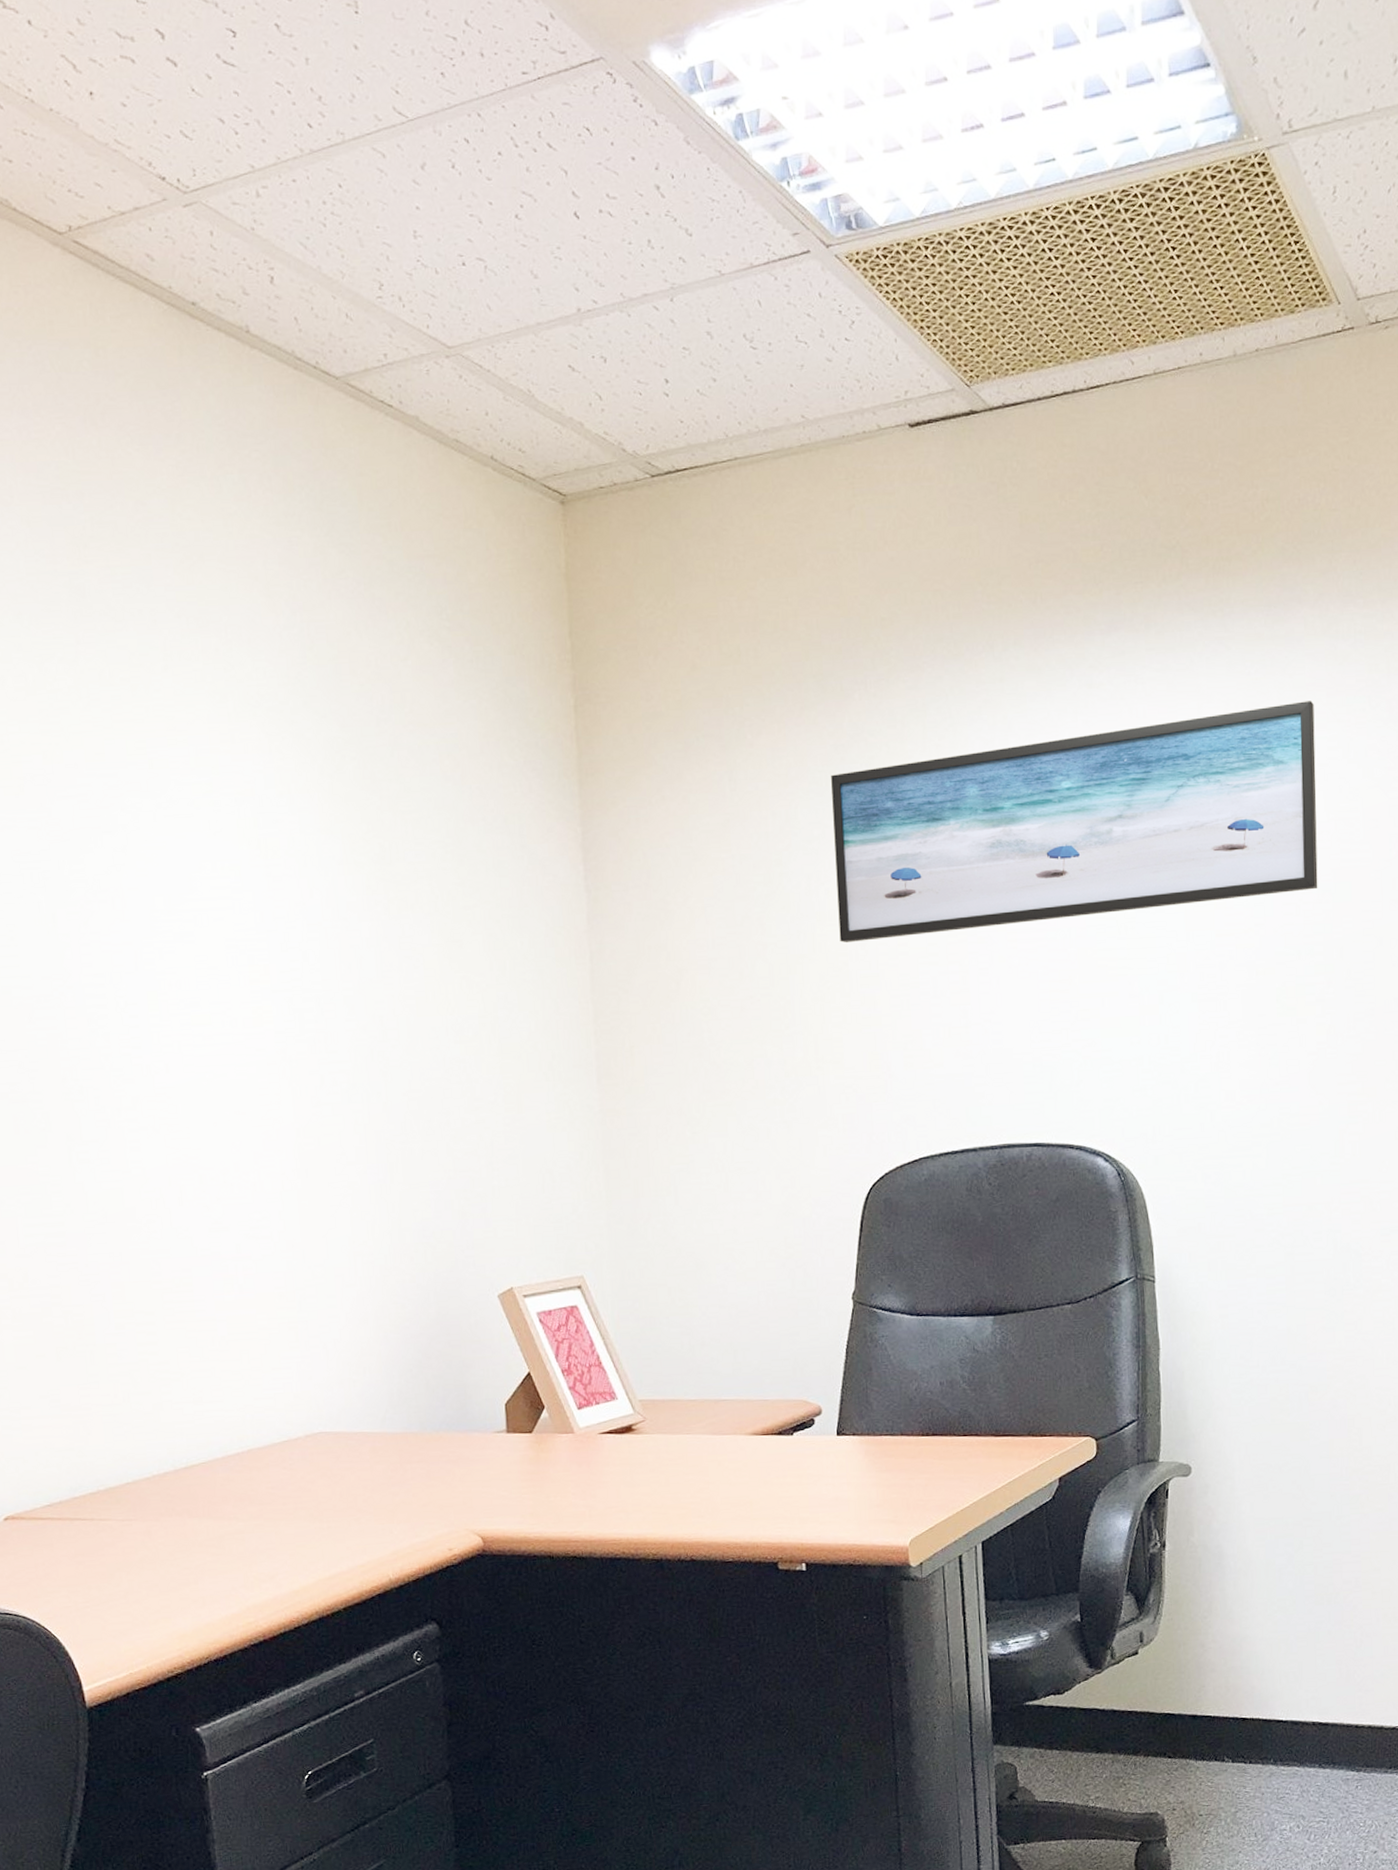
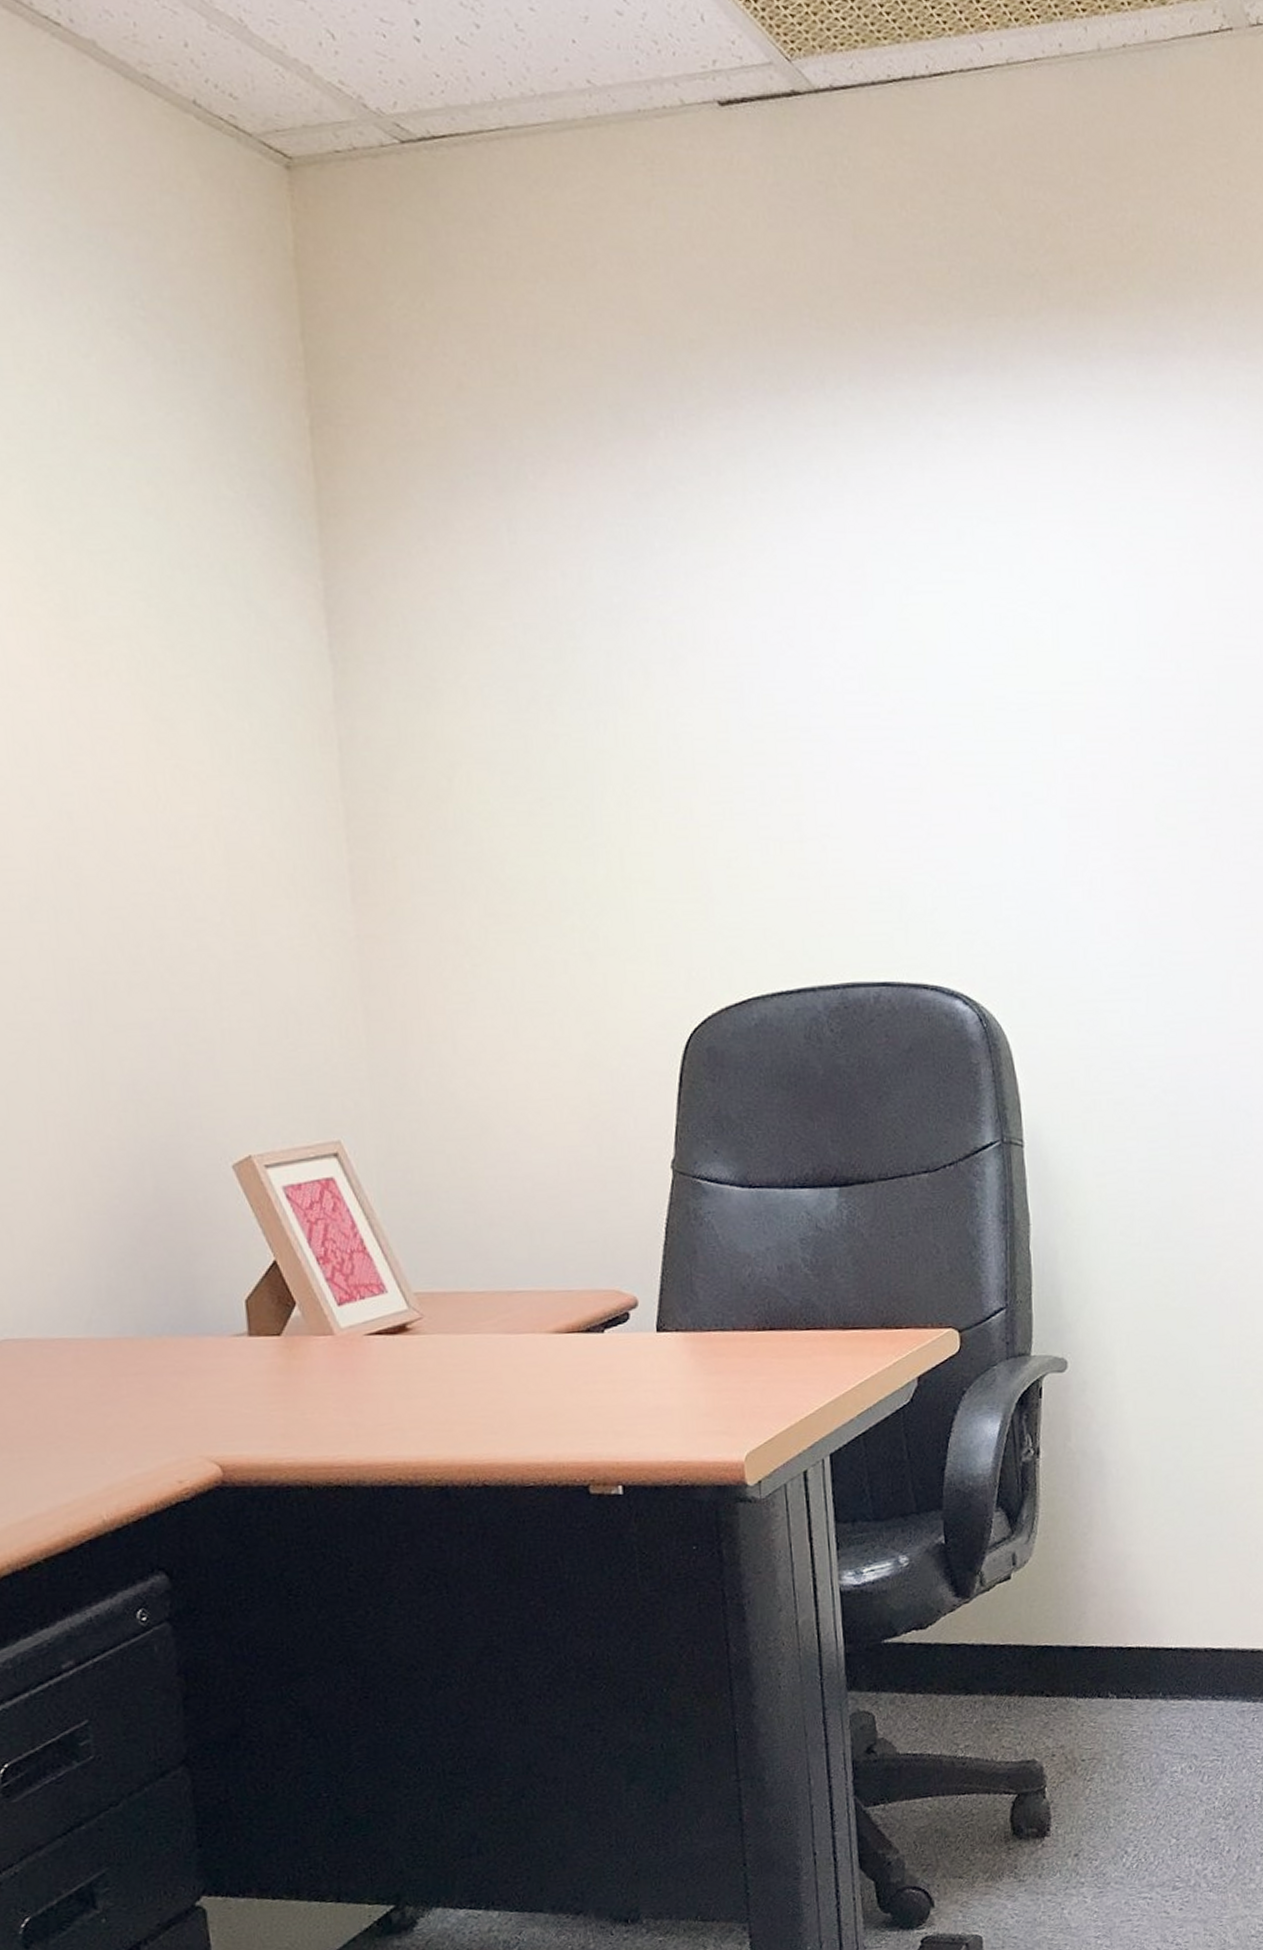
wall art: present [831,701,1318,942] -> none [633,468,1200,736]

